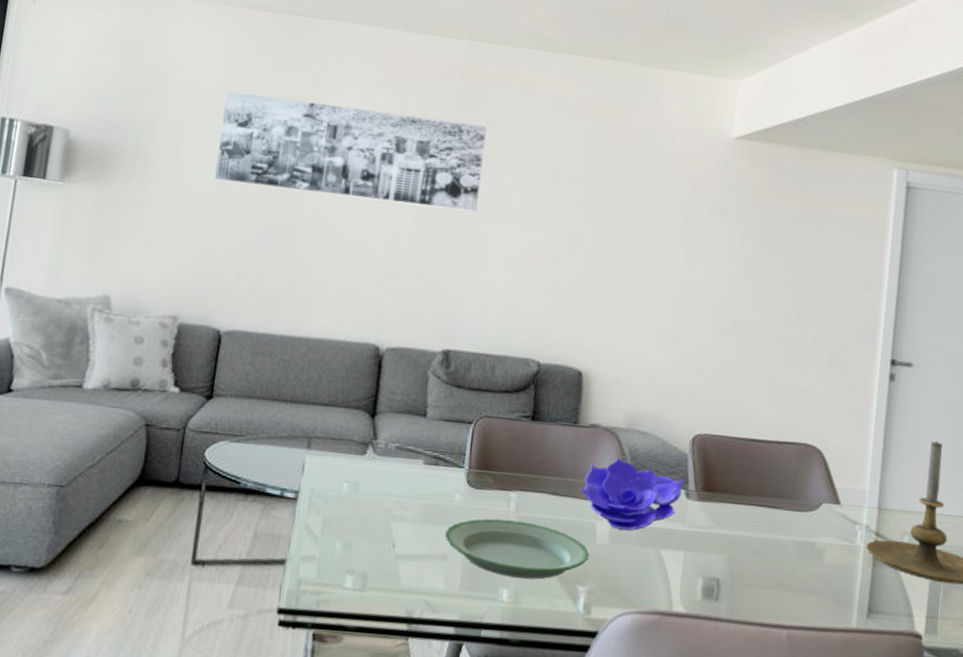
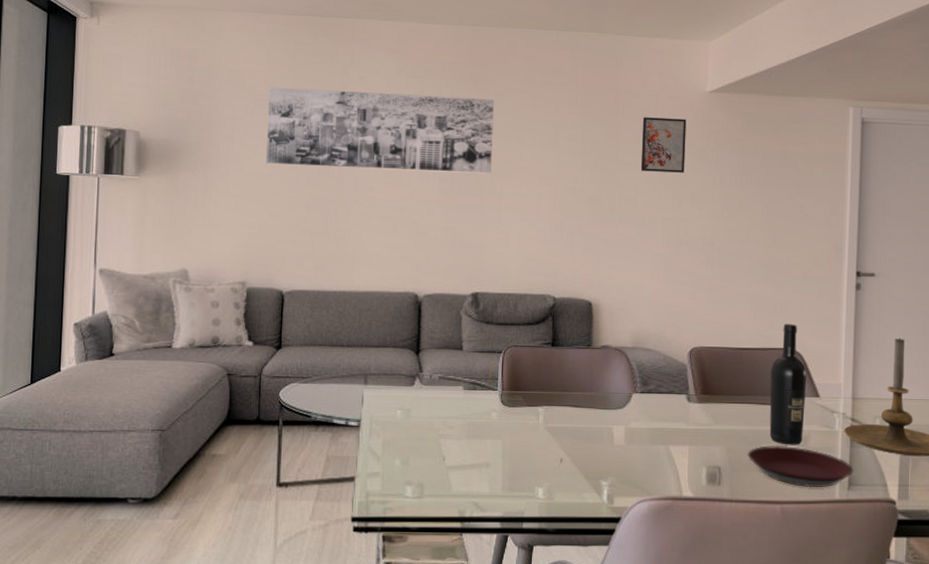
plate: present [445,518,590,580] -> none [486,430,609,478]
decorative bowl: present [580,455,685,531] -> none [597,370,685,432]
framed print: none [649,161,707,229] -> present [640,117,687,173]
plate: none [751,557,875,613] -> present [747,445,854,488]
wine bottle: none [779,415,828,560] -> present [769,324,807,445]

